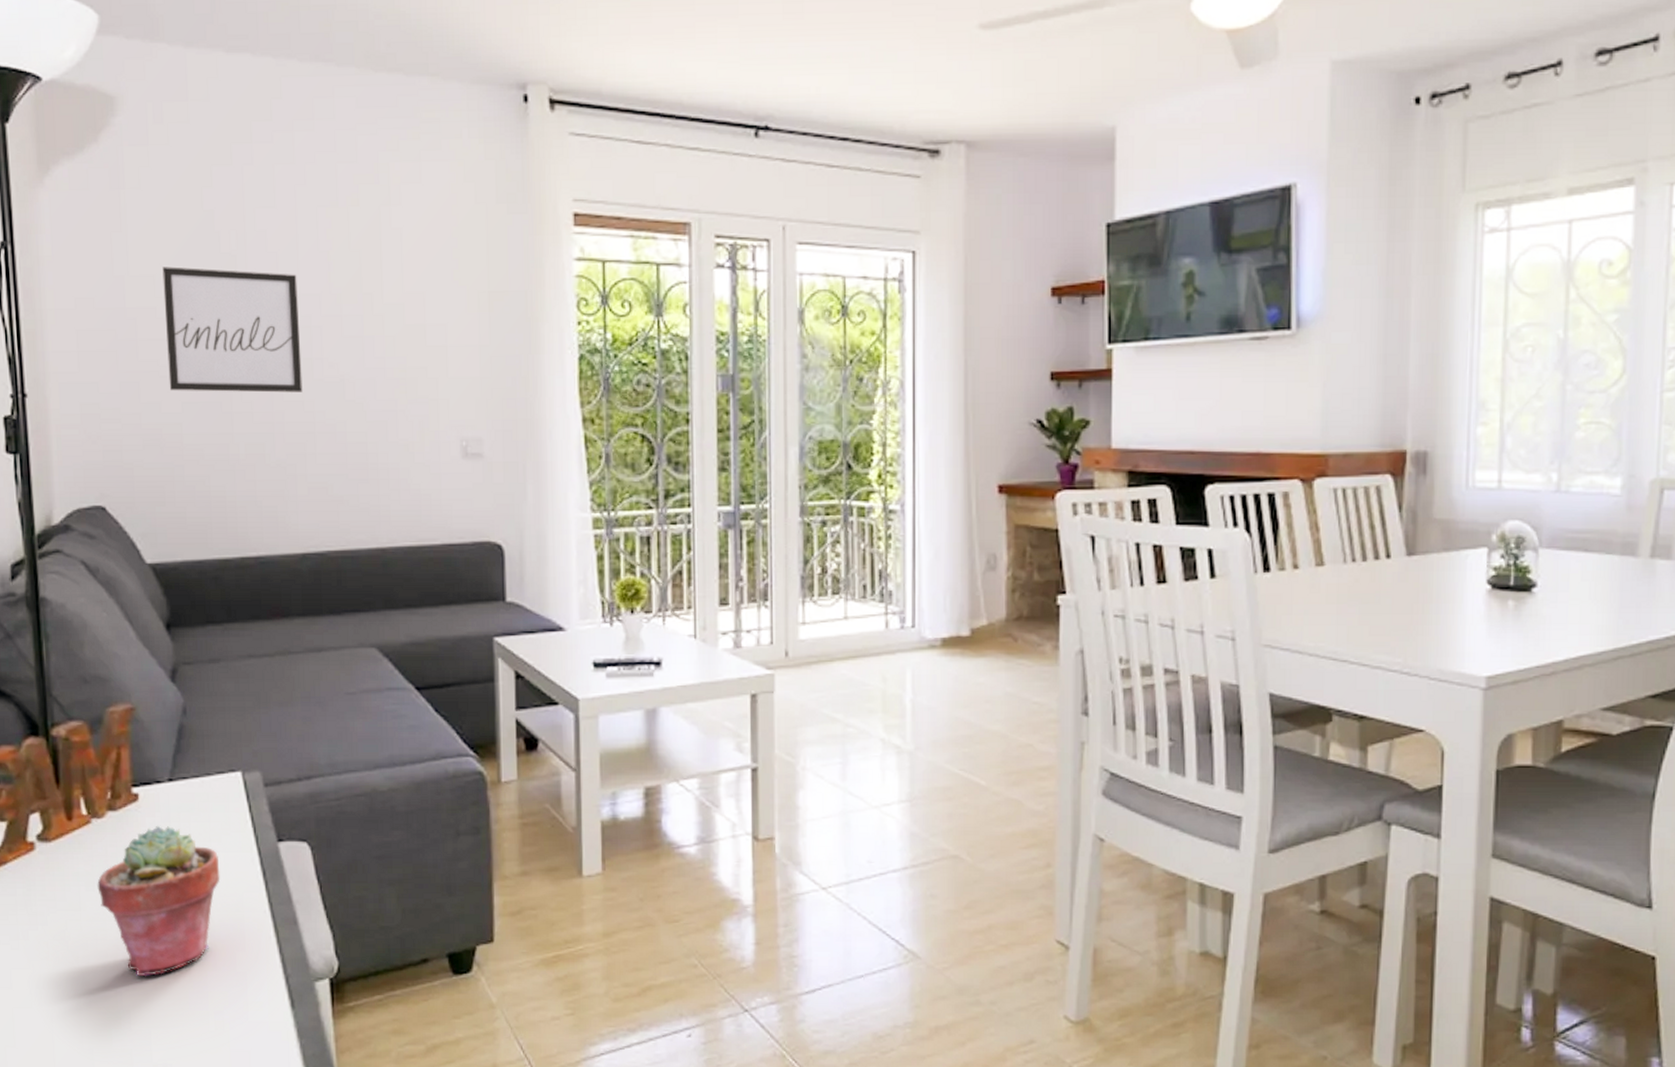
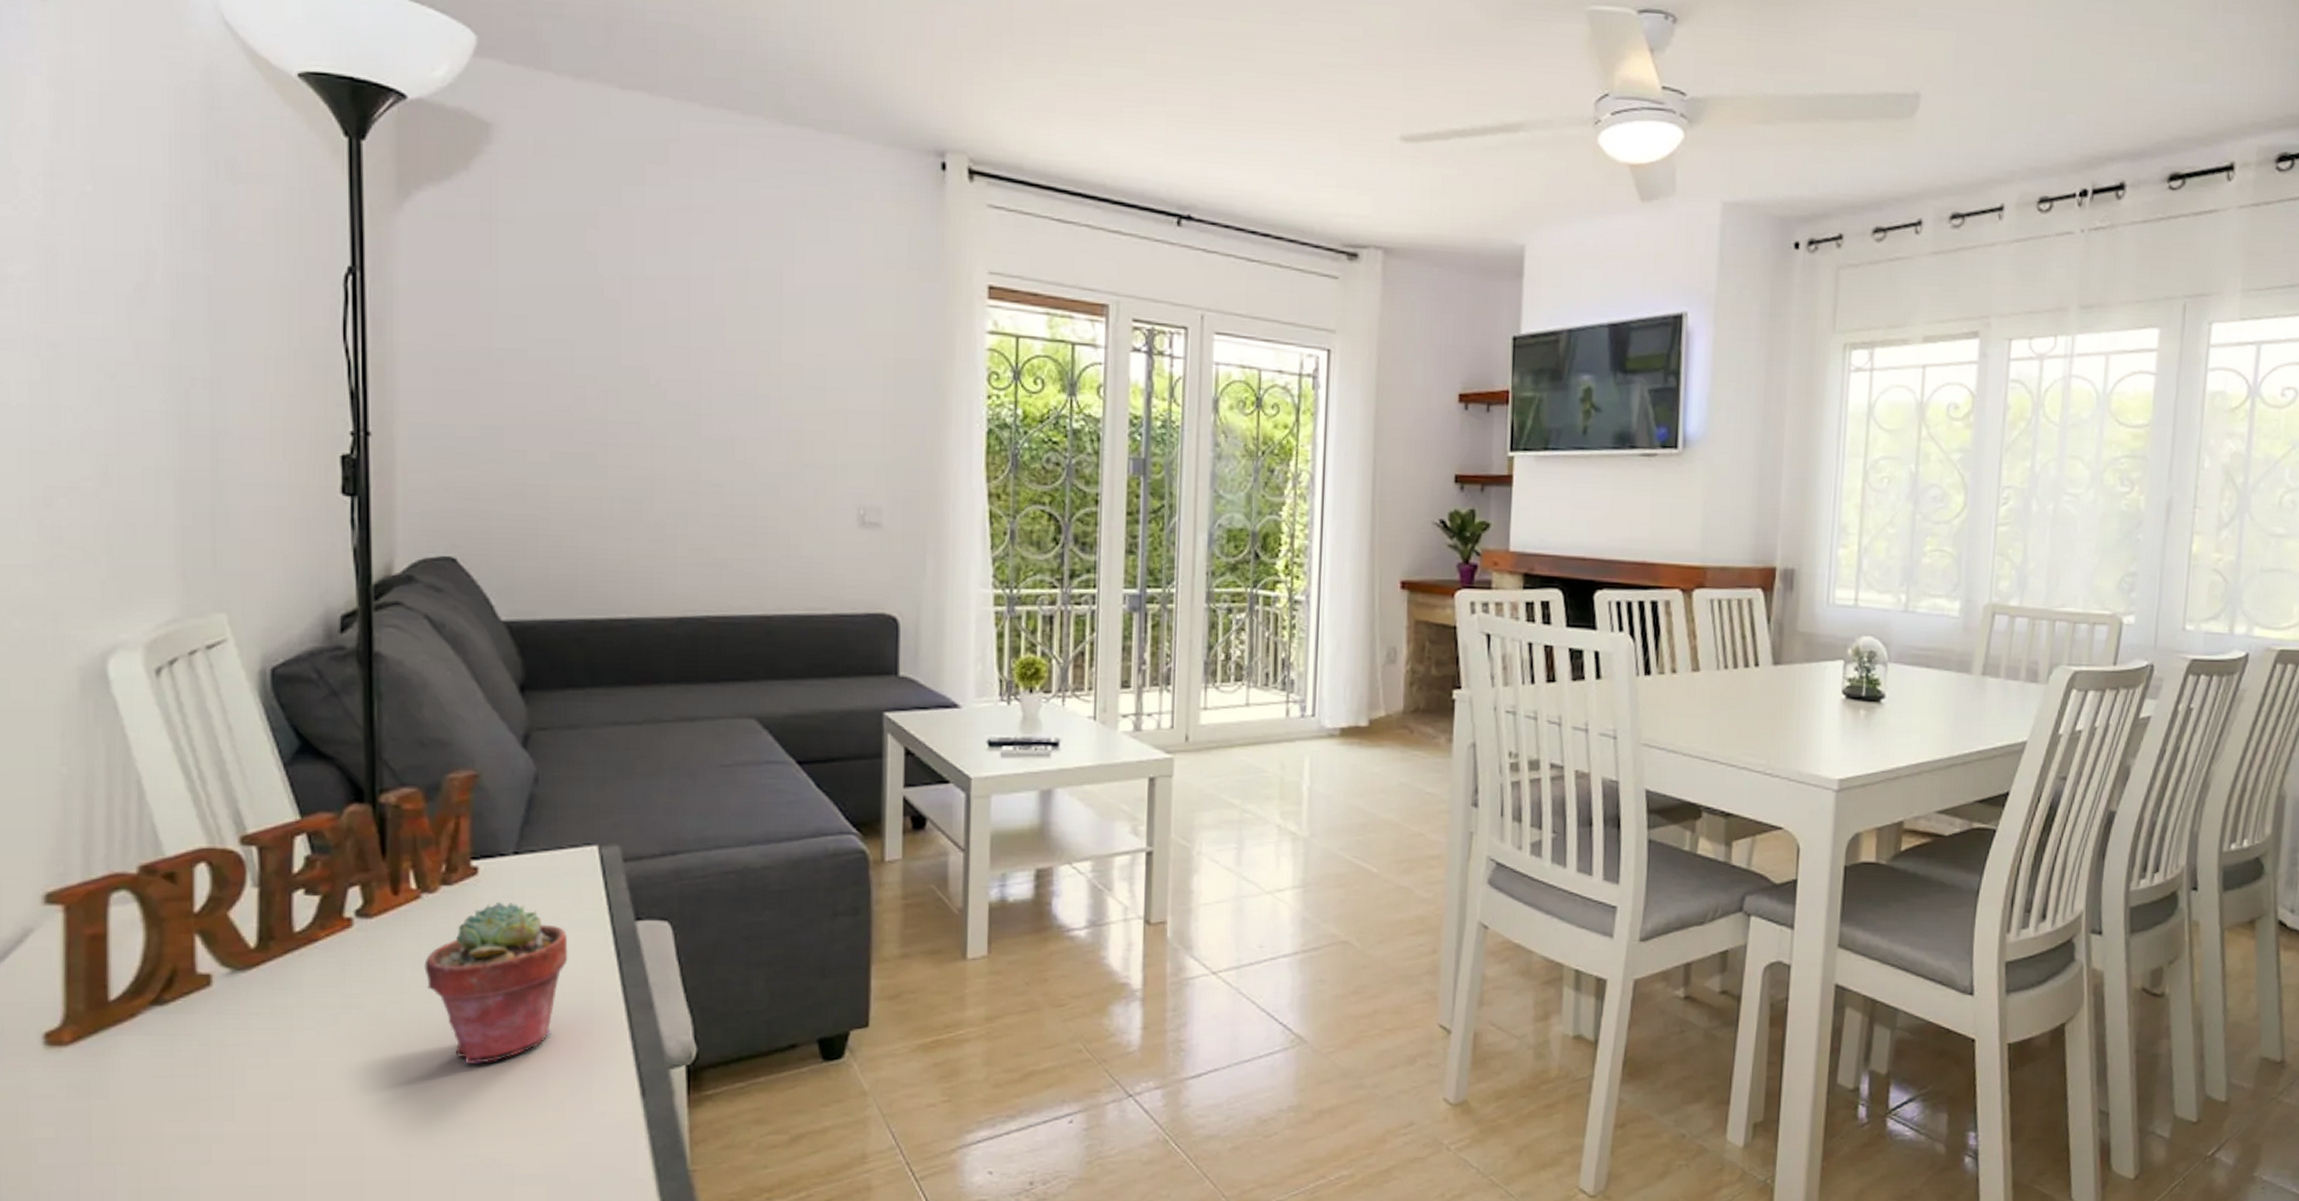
wall art: present [162,267,303,393] -> none [536,307,688,449]

